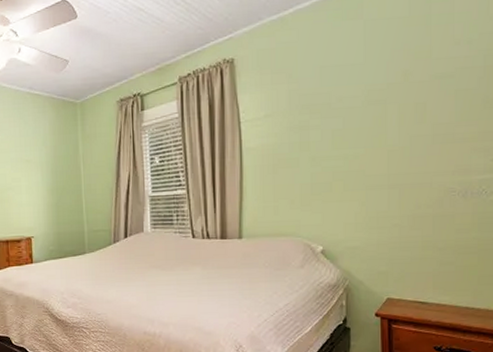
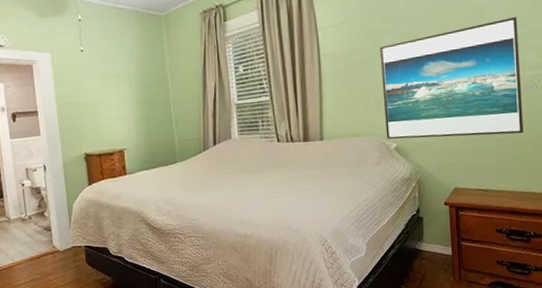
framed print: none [307,115,469,243] -> present [379,16,524,139]

